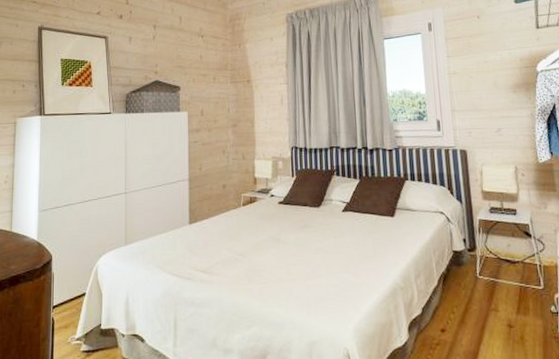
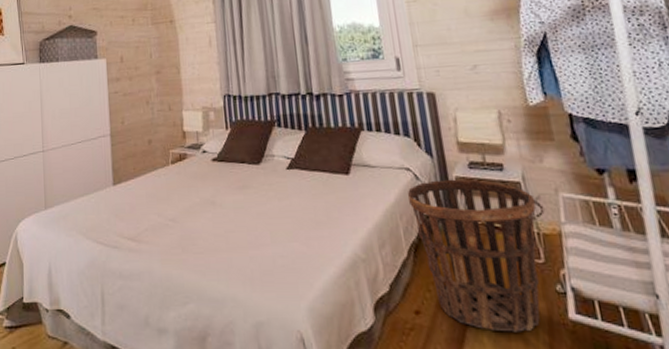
basket: none [440,221,539,345] -> present [407,179,540,332]

